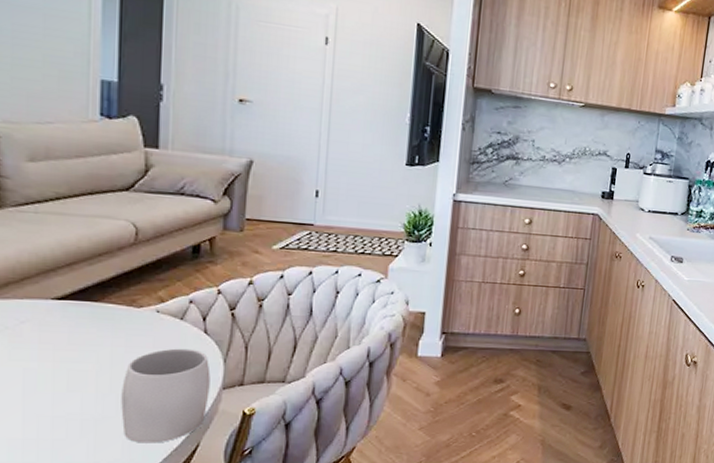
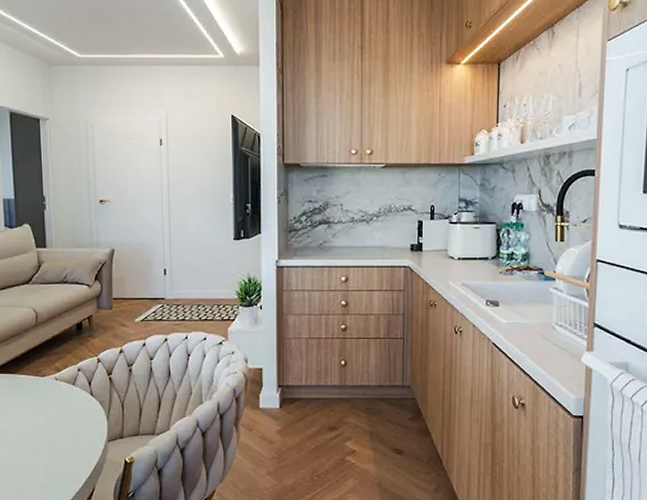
mug: present [121,348,211,443] -> none [36,409,99,488]

